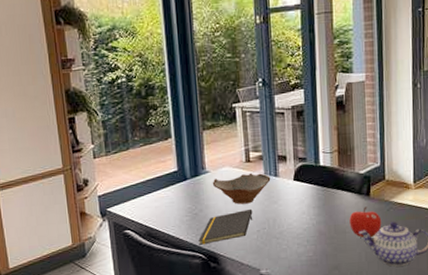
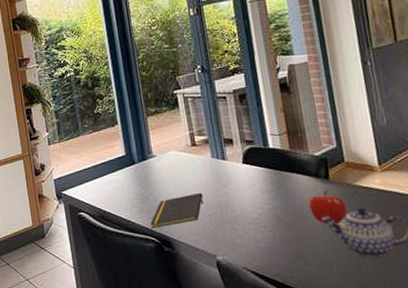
bowl: present [212,173,271,204] -> none [159,156,219,188]

